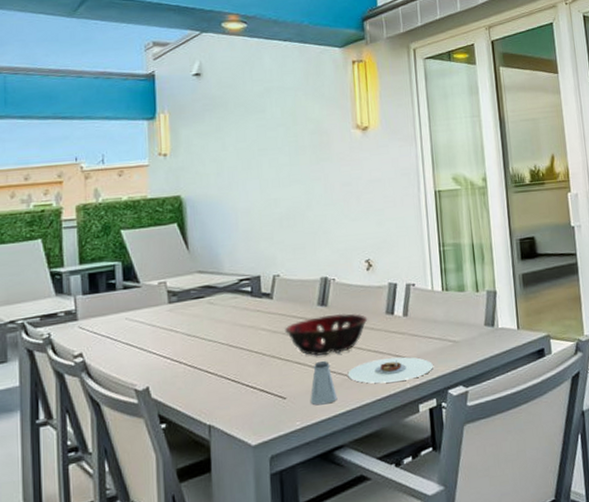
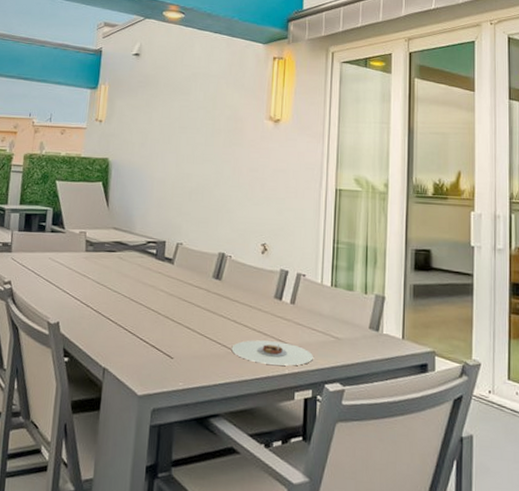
decorative bowl: present [285,313,368,357] -> none [181,288,257,327]
saltshaker: present [310,360,338,406] -> none [194,330,220,372]

